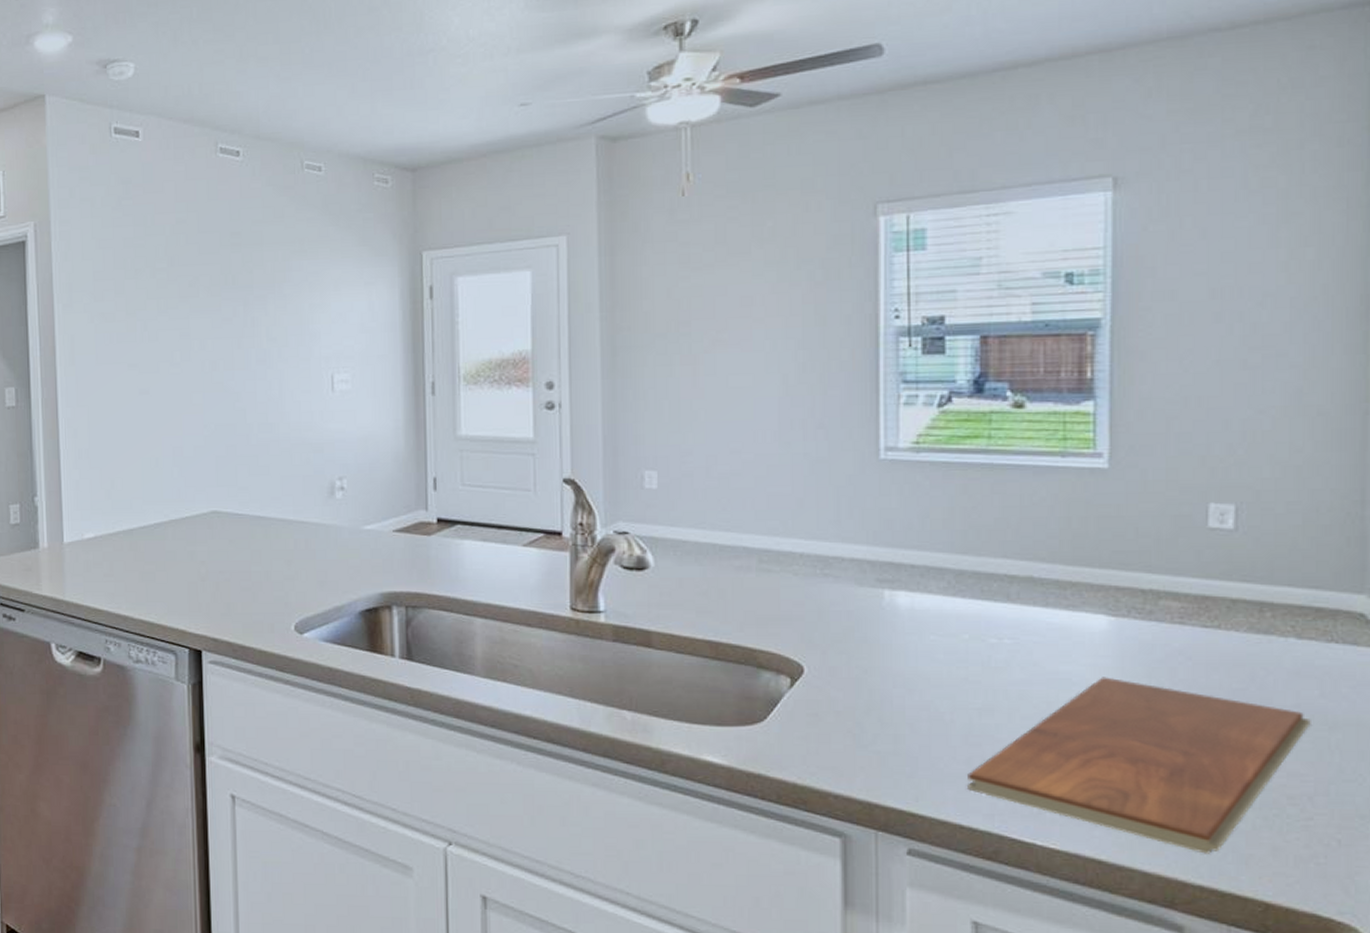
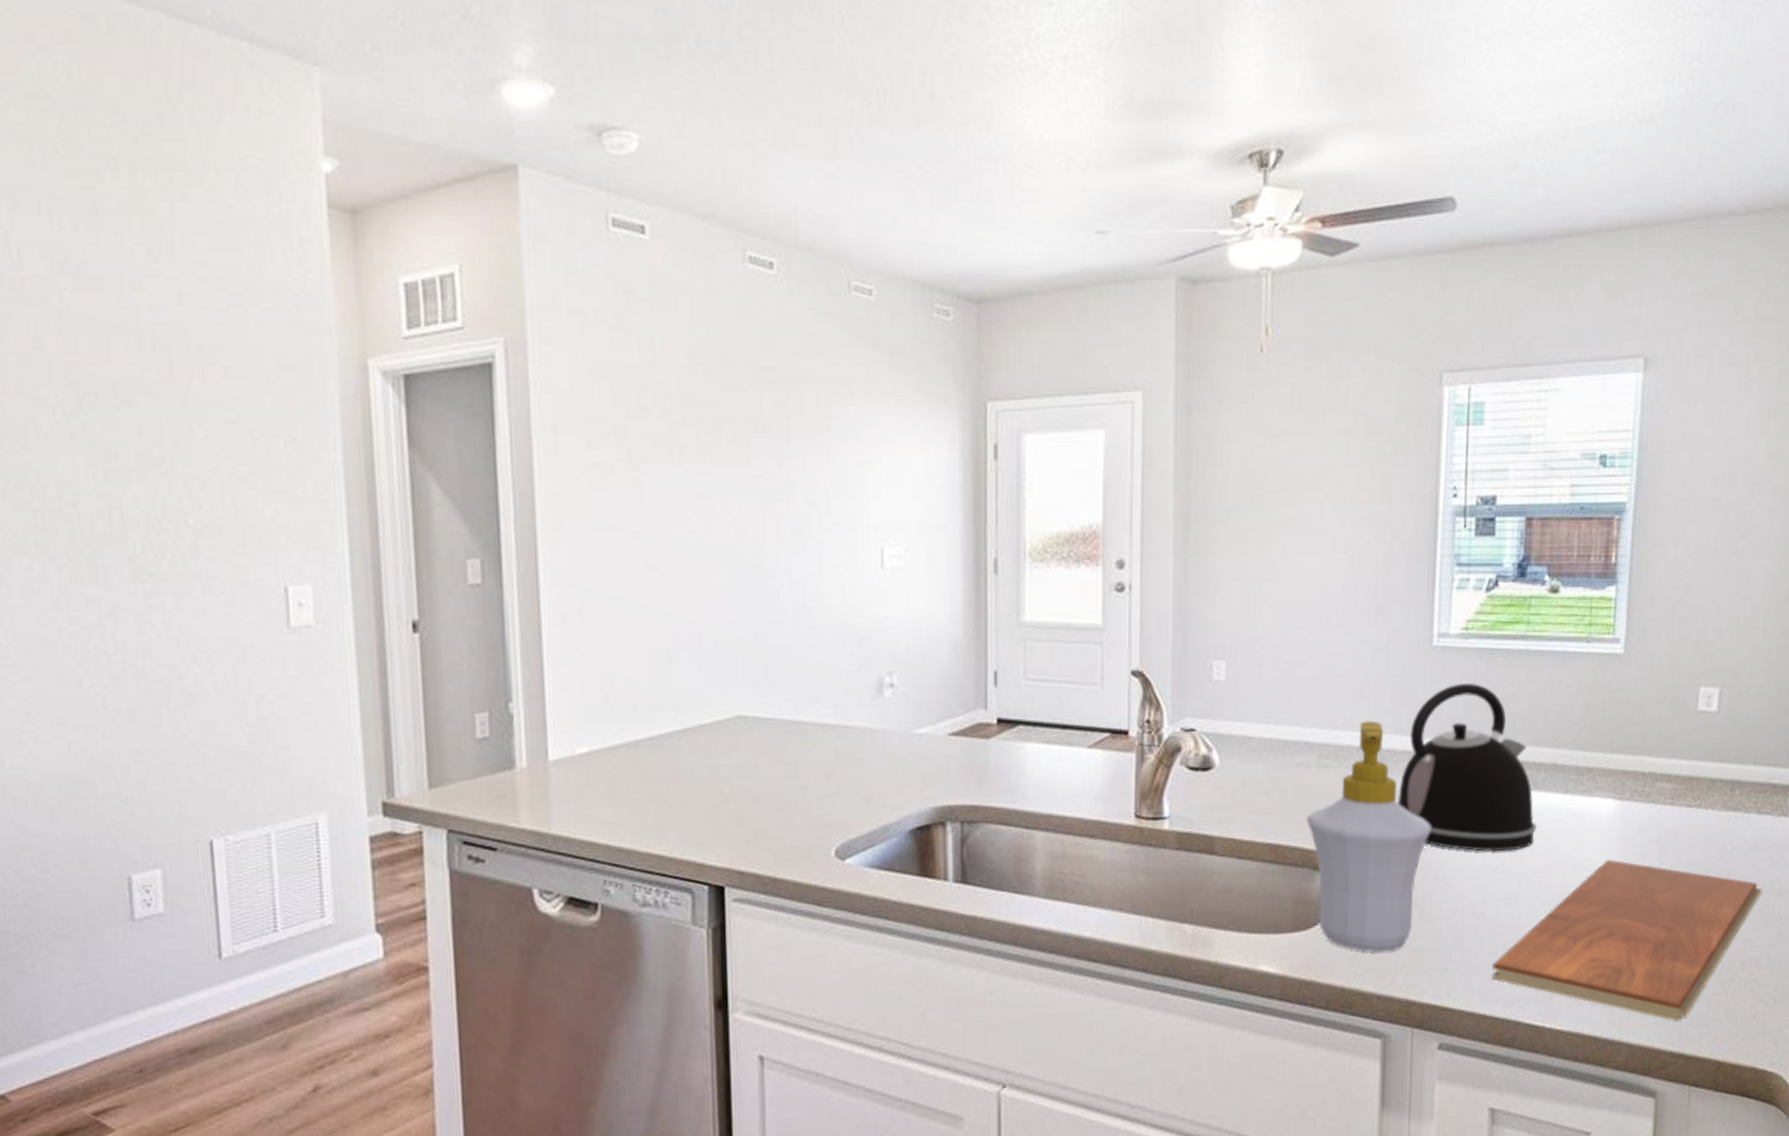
soap bottle: none [748,529,888,753] -> present [1307,720,1432,953]
kettle: none [848,495,1012,662] -> present [1398,683,1537,852]

